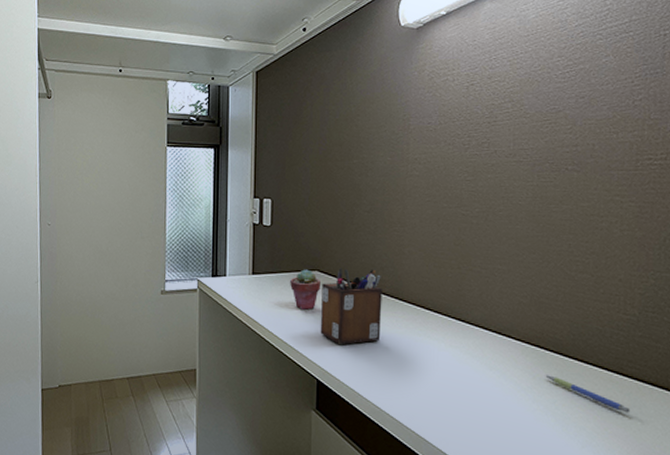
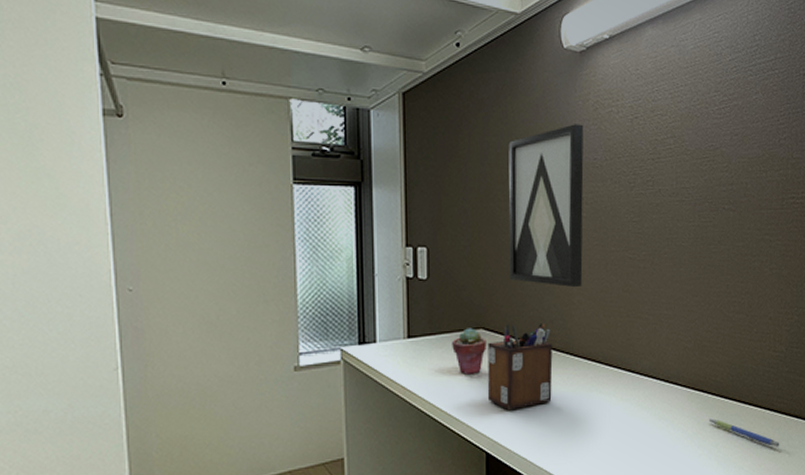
wall art: none [344,92,419,239] -> present [508,124,584,288]

